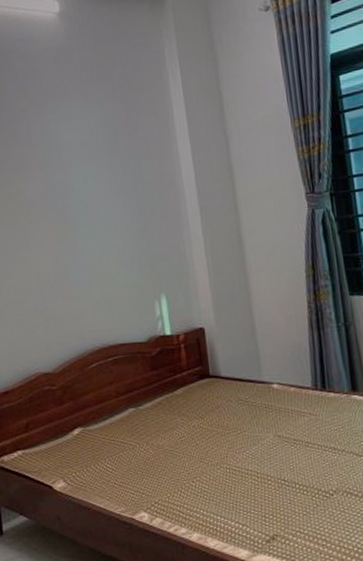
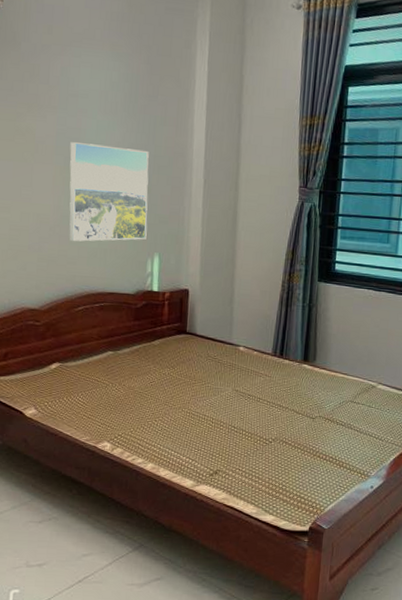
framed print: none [59,189,150,296] -> present [69,142,149,242]

